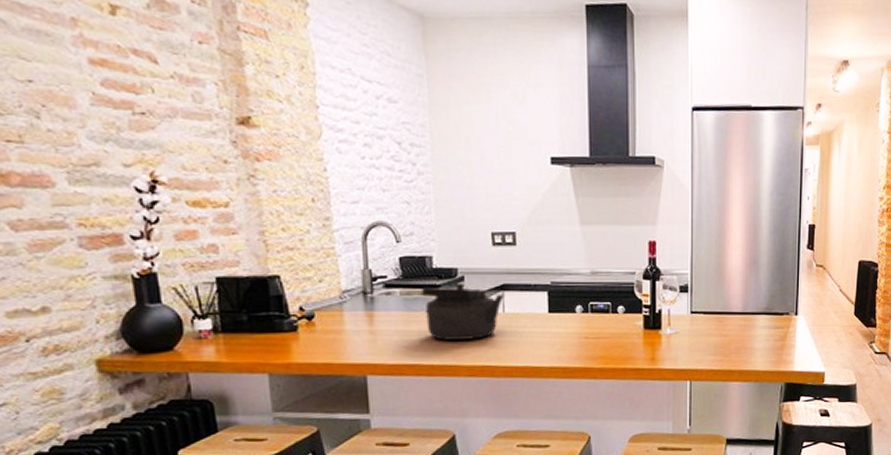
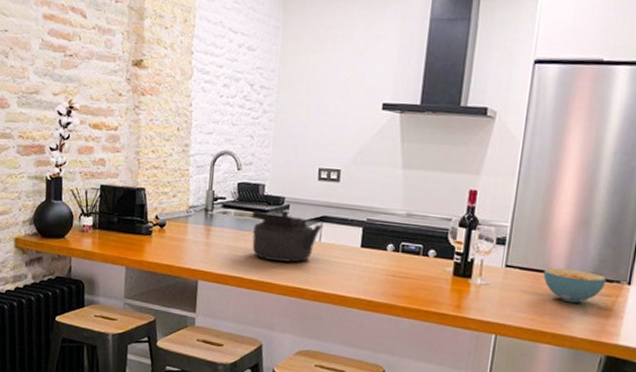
cereal bowl: none [725,308,778,340] -> present [543,267,607,304]

